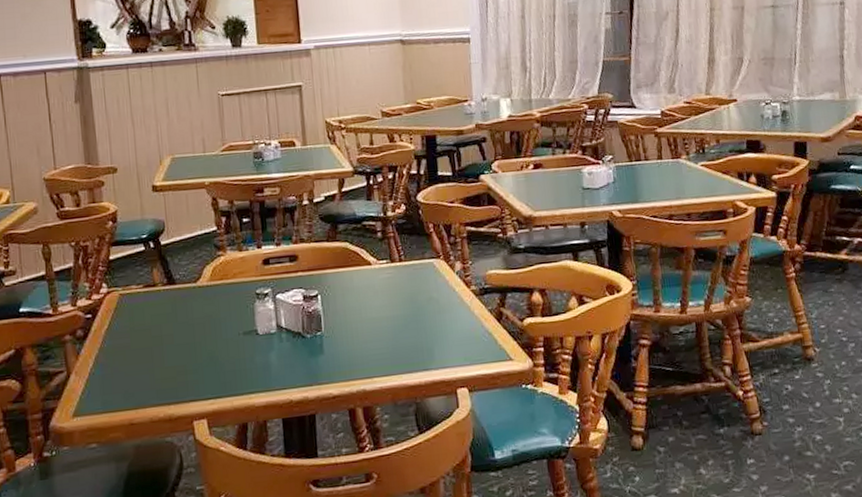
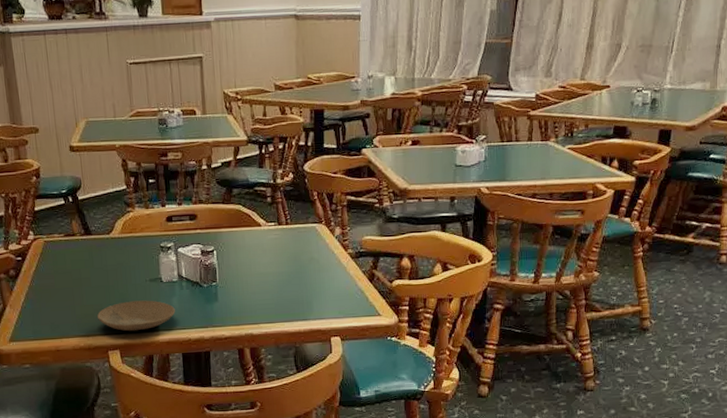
plate: none [181,357,274,396] -> present [97,300,175,332]

